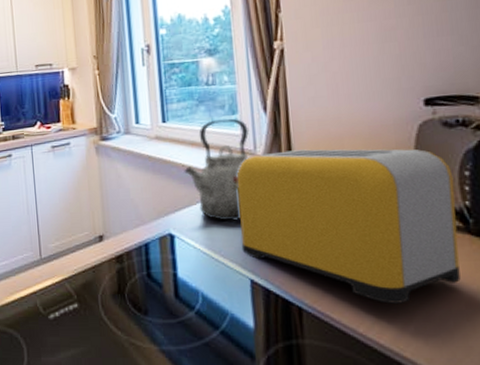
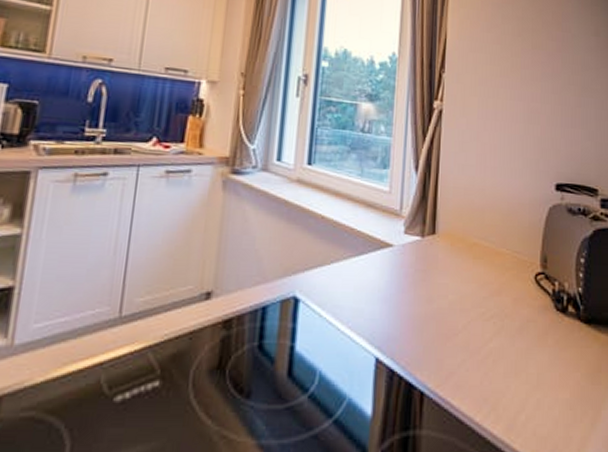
kettle: present [184,118,250,222] -> none [322,171,398,288]
toaster: present [237,148,461,304] -> none [371,216,571,390]

